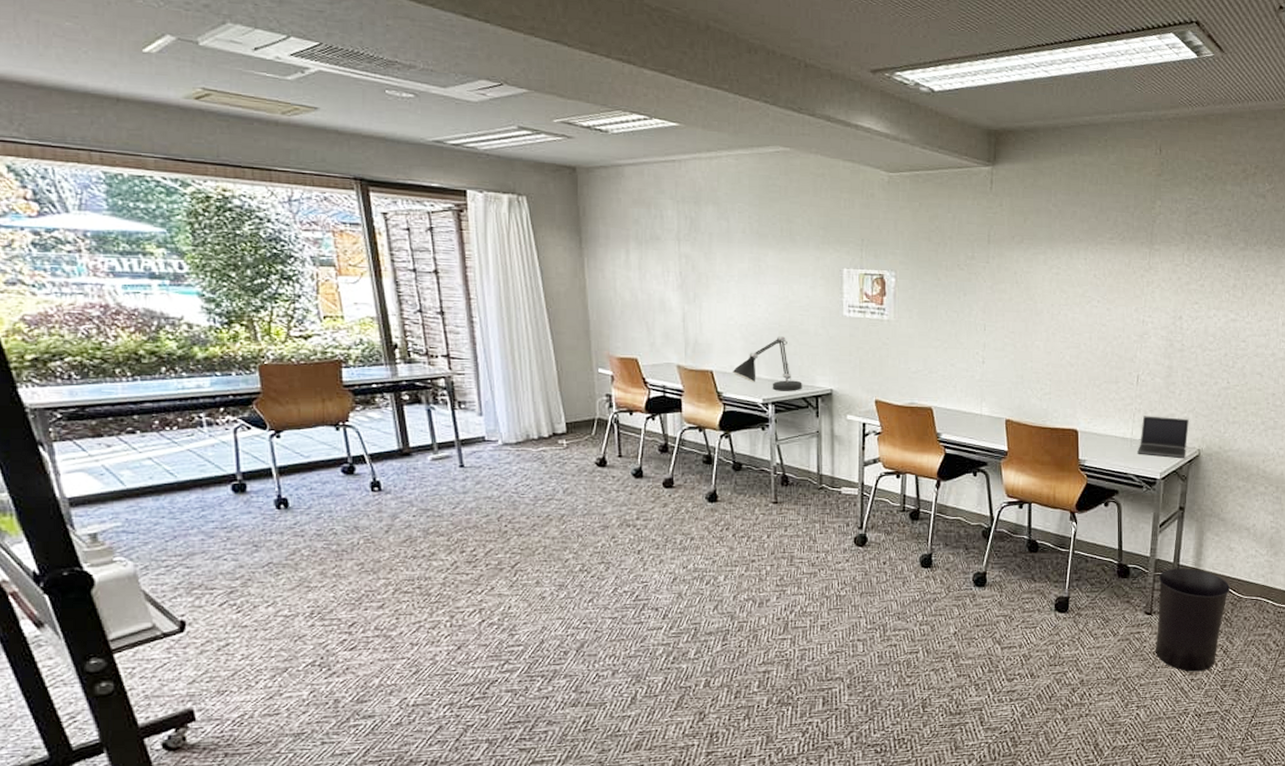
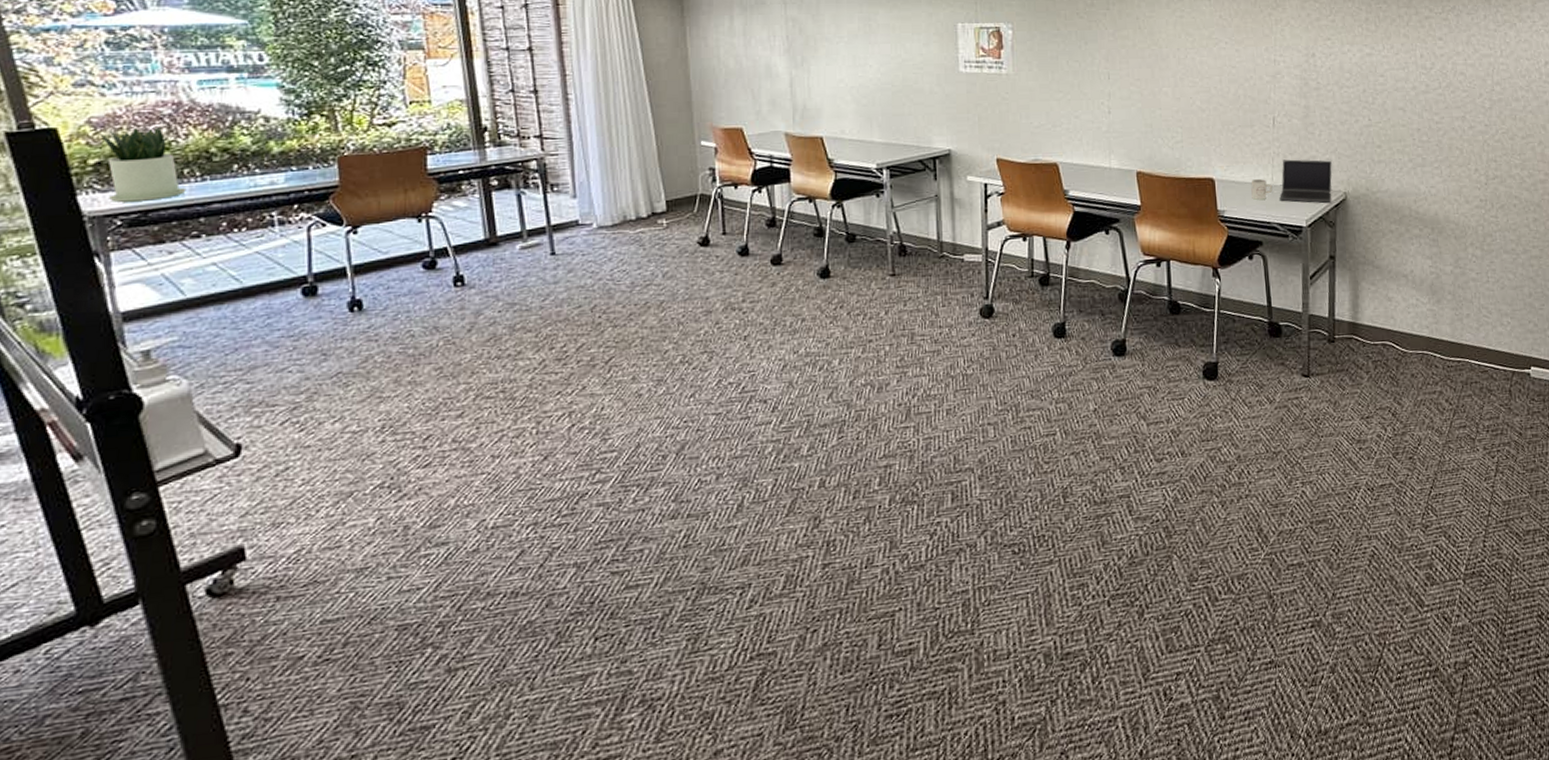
planter: none [32,327,119,397] -> present [98,126,186,202]
desk lamp: present [732,336,802,391] -> none [843,97,919,155]
mug: none [1112,433,1132,453] -> present [1251,179,1273,201]
waste bin: present [1156,568,1231,672] -> none [1313,322,1393,440]

